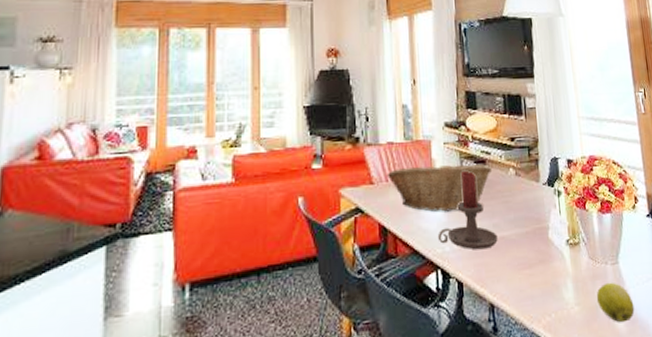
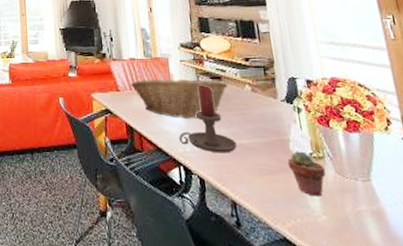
potted succulent: none [546,238,580,288] -> present [287,151,326,197]
apple: present [596,282,635,323] -> none [346,197,393,238]

